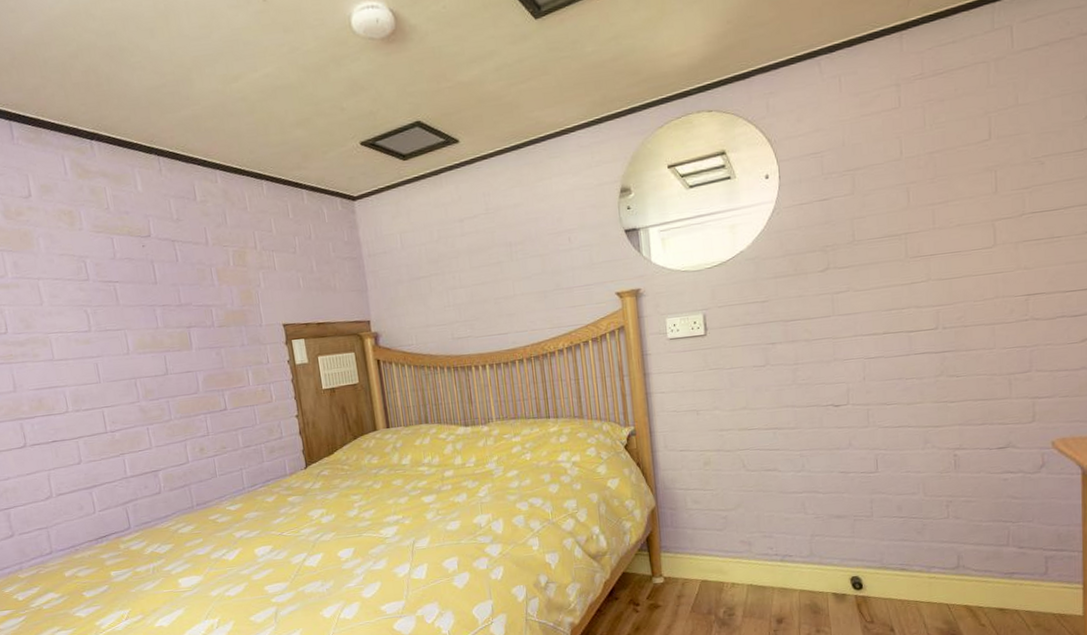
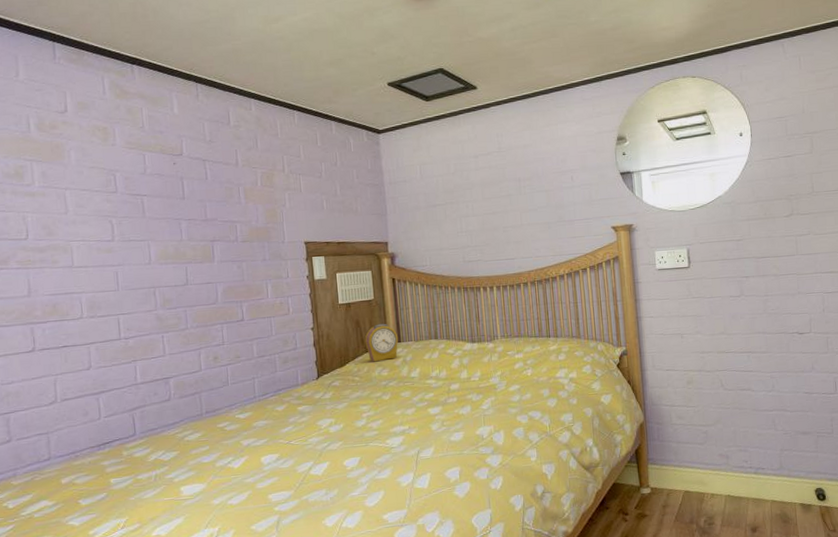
alarm clock: none [351,408,387,450] -> present [364,323,399,362]

